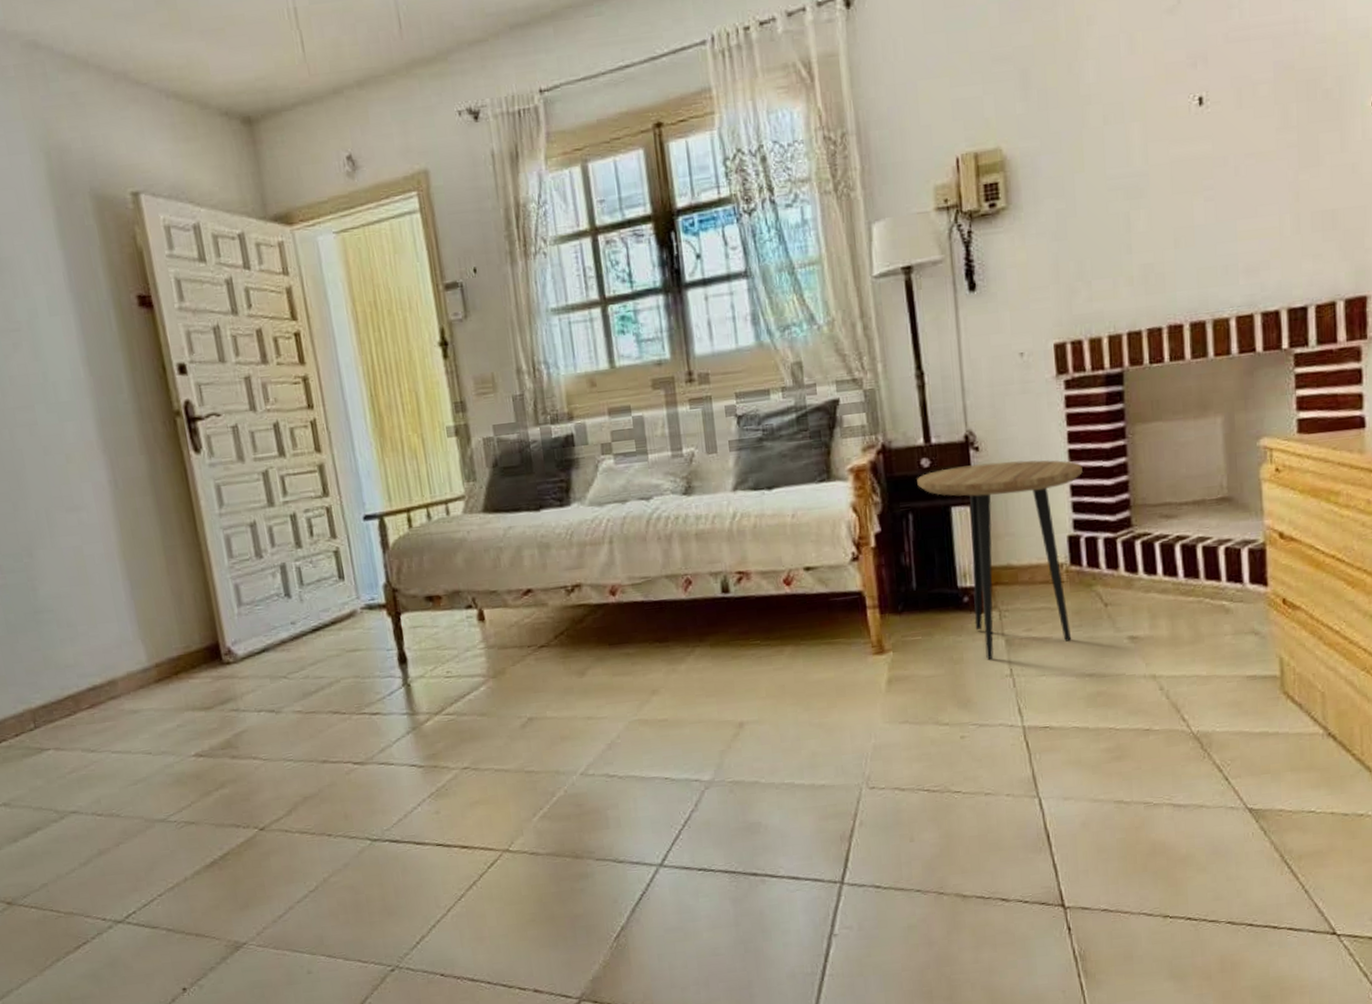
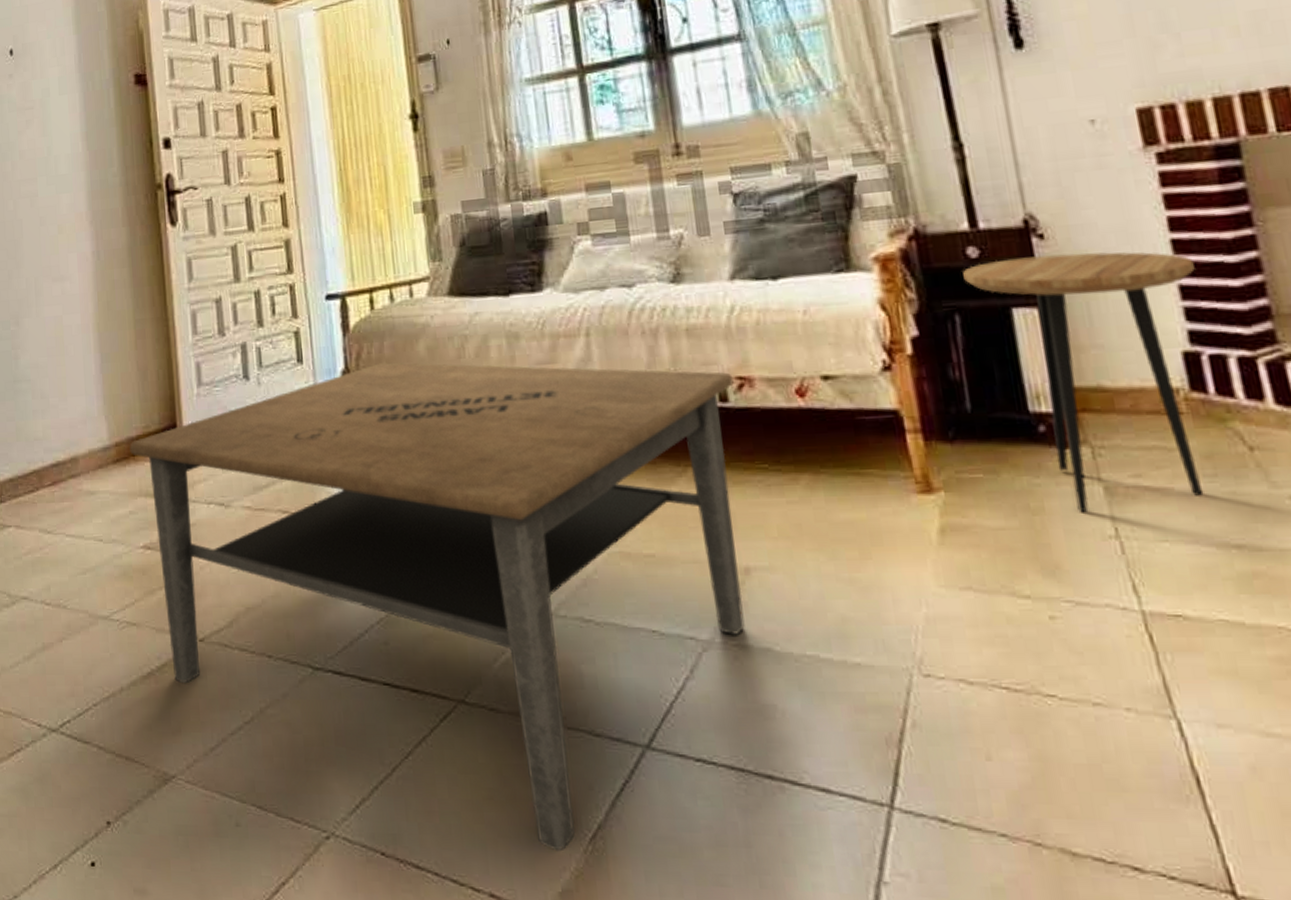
coffee table: none [171,568,739,951] -> present [129,362,745,852]

